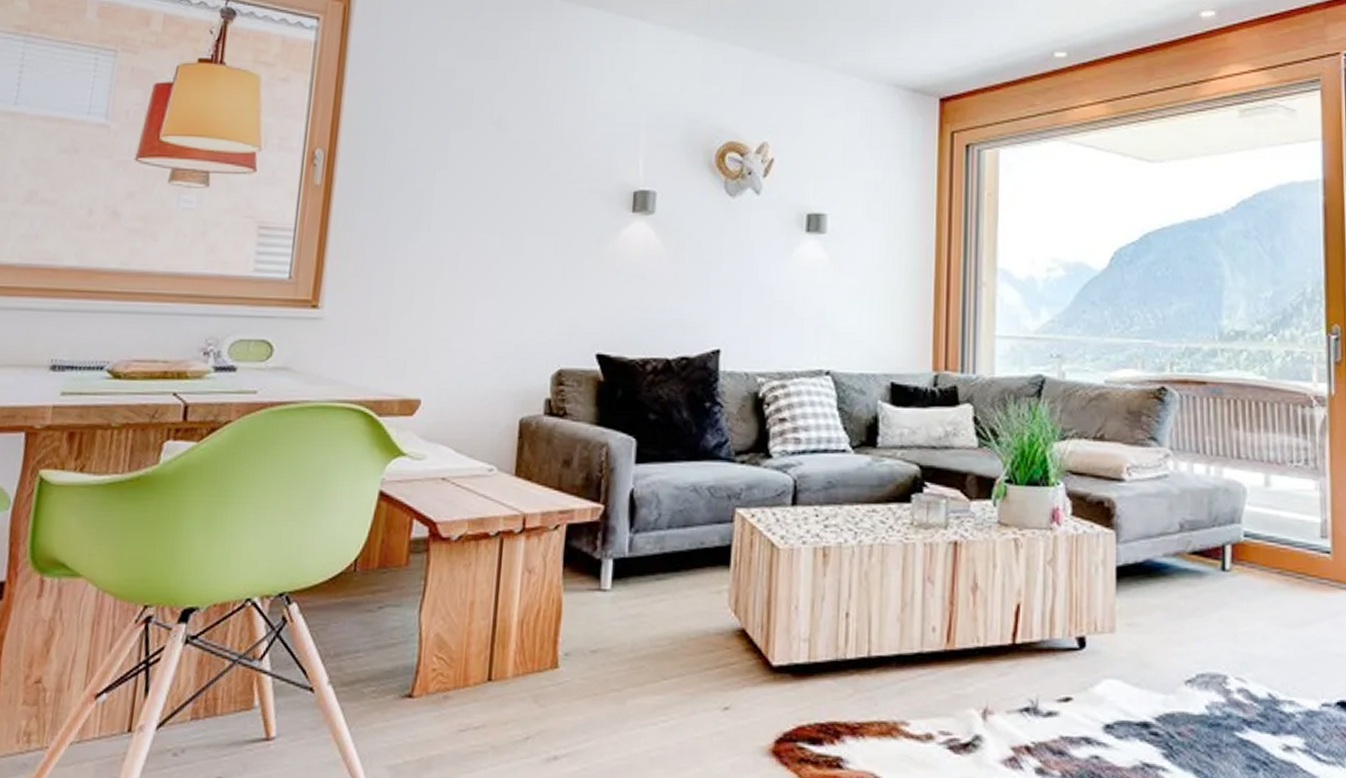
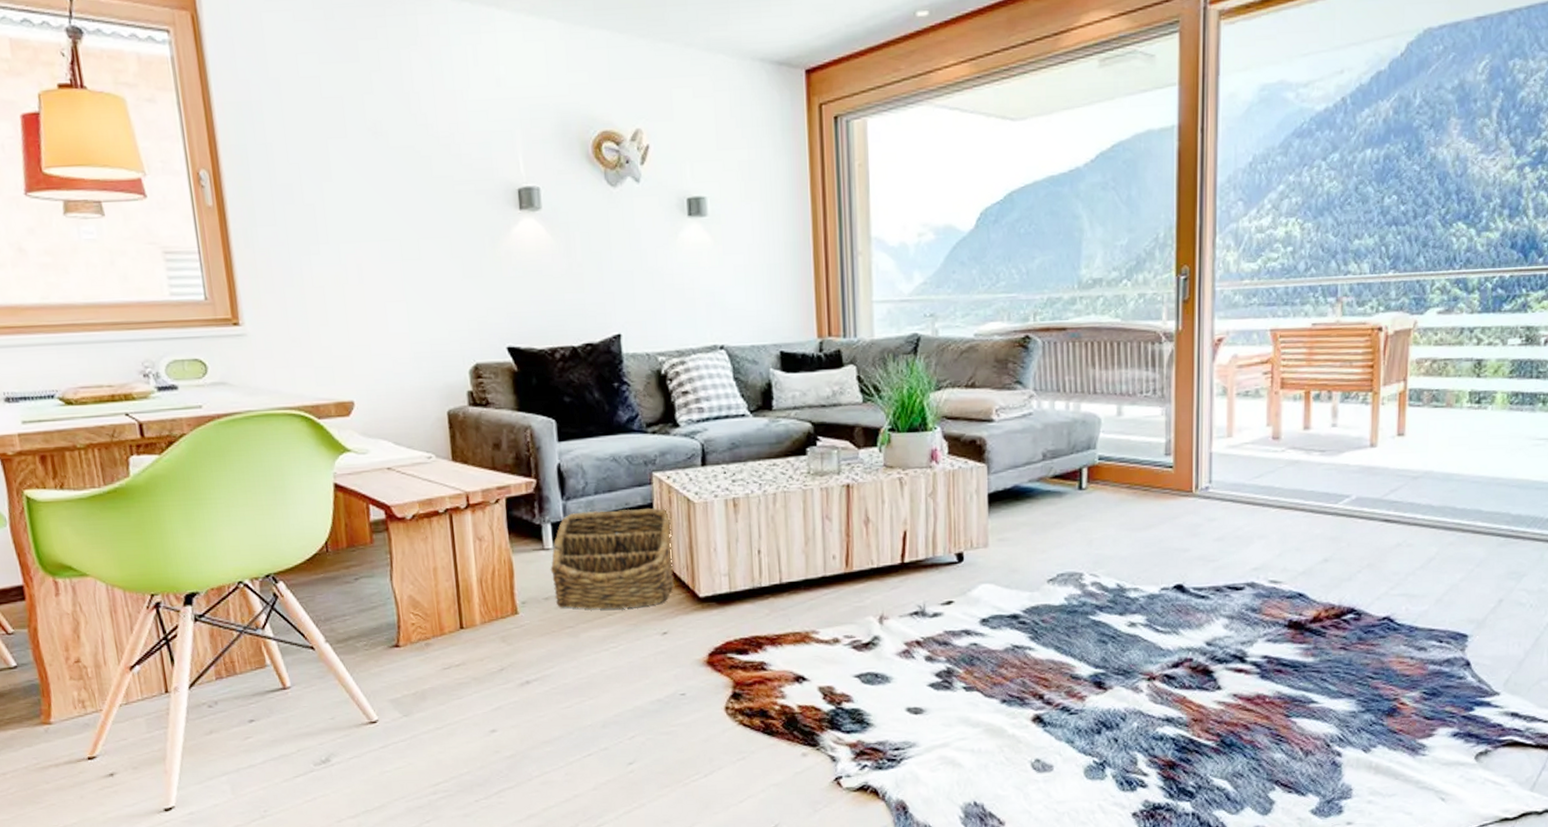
basket: none [603,548,751,673] -> present [550,507,674,610]

